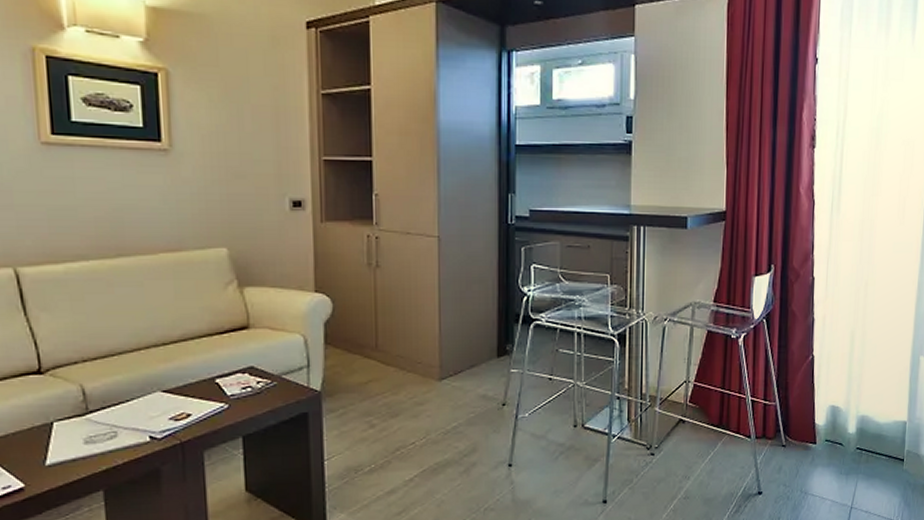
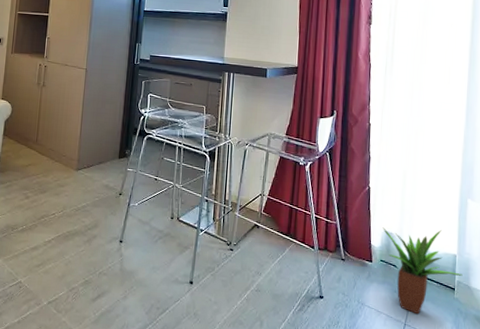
potted plant: none [827,395,913,495] -> present [382,227,463,315]

